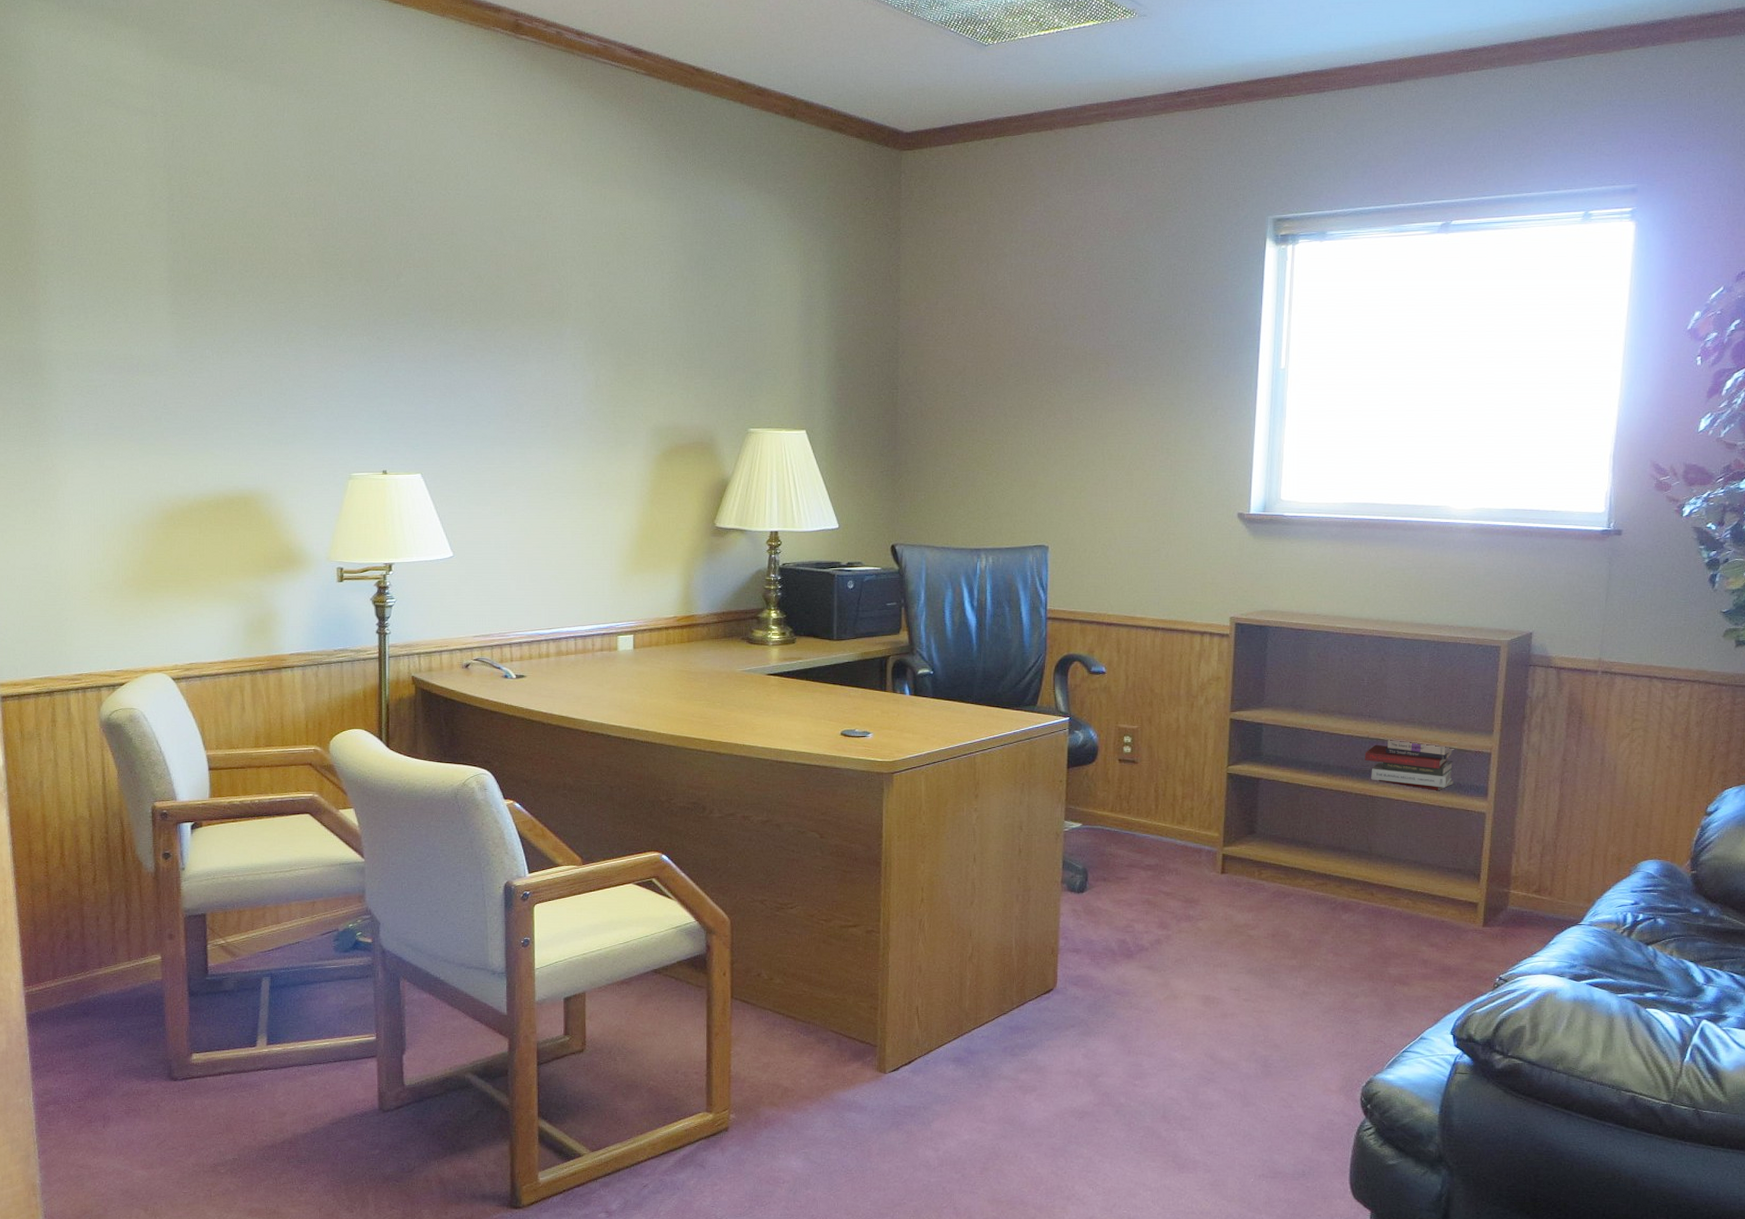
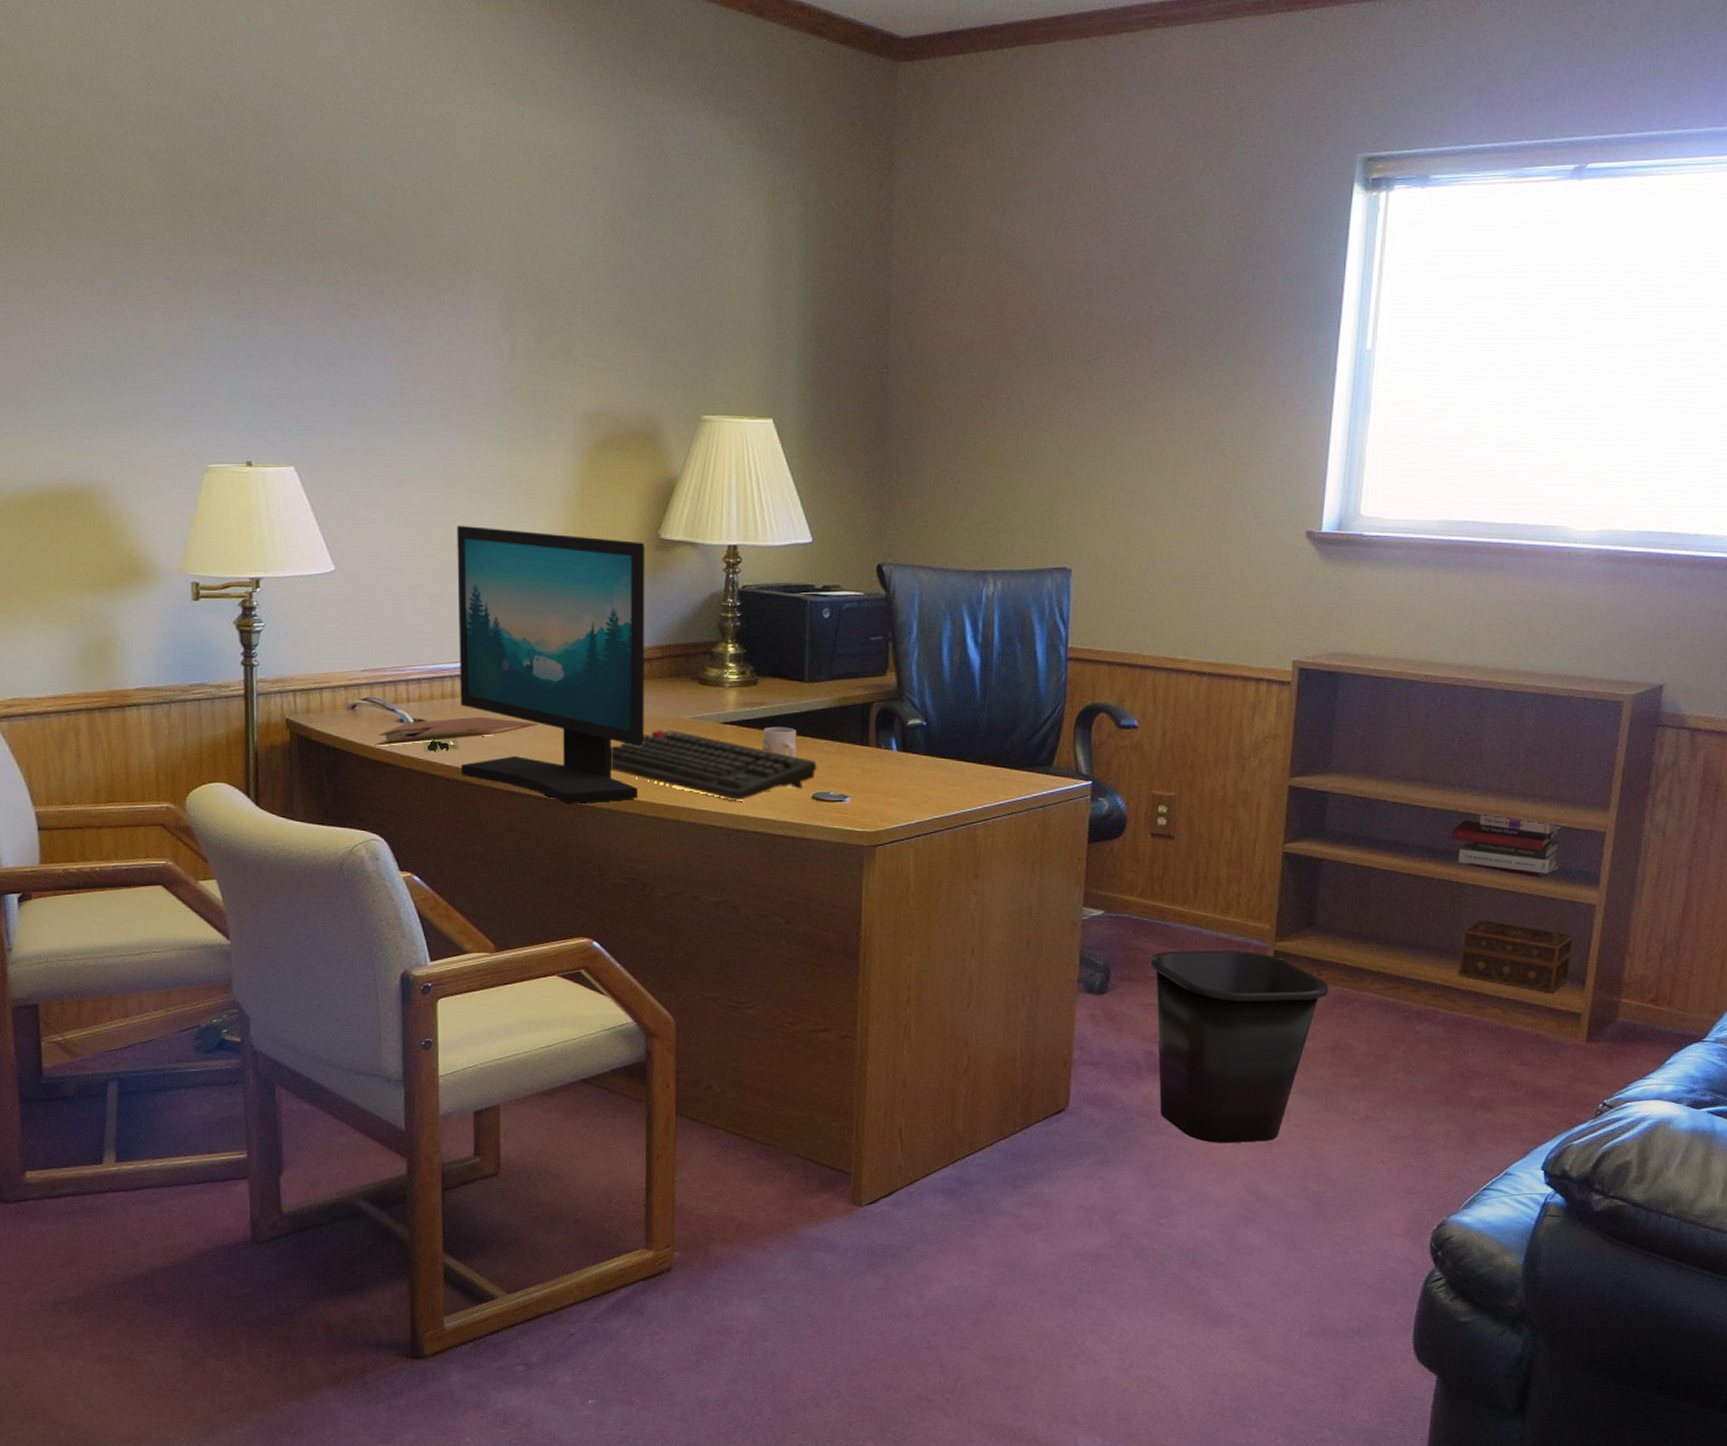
papers: none [484,672,617,702] -> present [375,716,538,752]
computer monitor: none [552,519,704,743] -> present [457,526,645,805]
computer keyboard: none [676,681,844,738] -> present [610,730,817,801]
mug: none [799,677,828,701] -> present [762,726,798,757]
waste bin: none [1120,855,1268,1016] -> present [1150,950,1329,1144]
decorative box: none [1375,826,1469,886] -> present [1458,919,1574,993]

